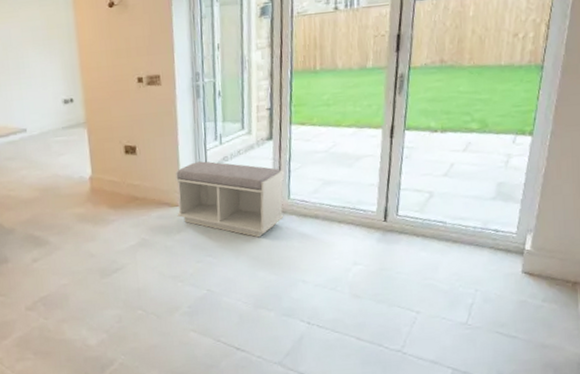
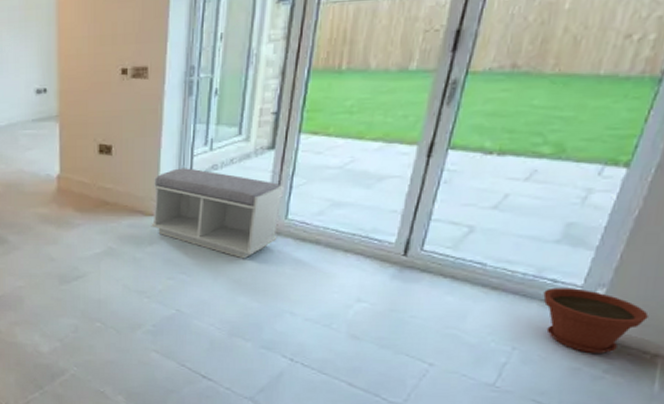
plant pot: none [490,235,565,287] -> present [543,287,649,353]

